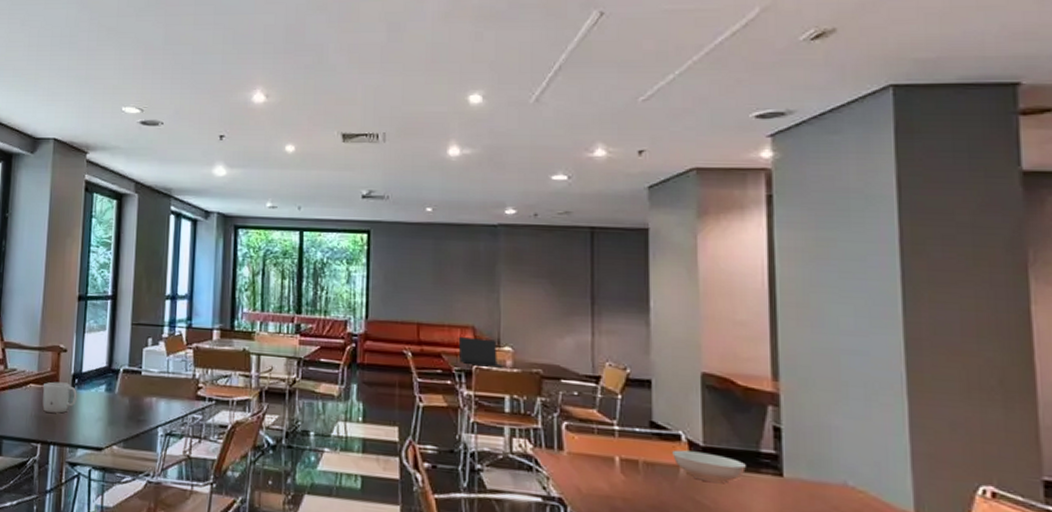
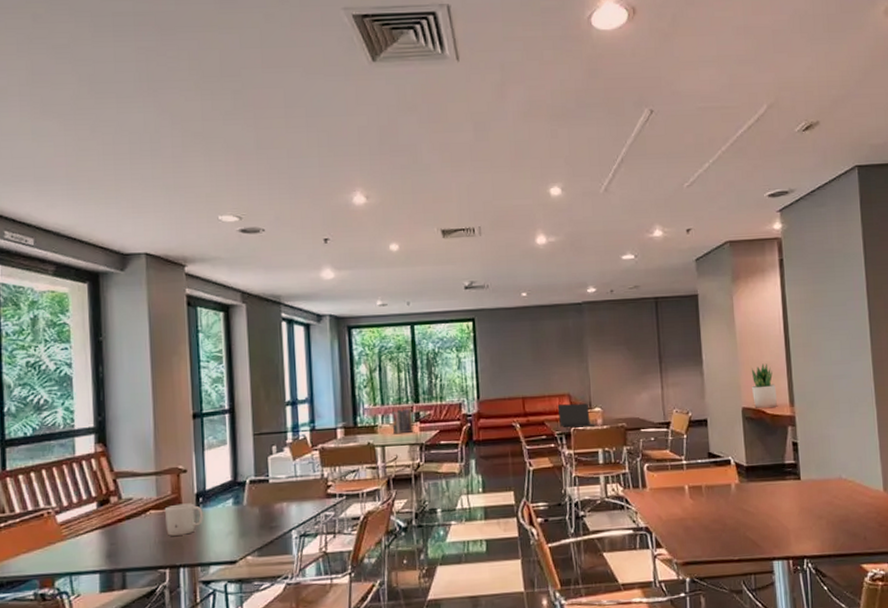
books: none [270,318,294,345] -> present [391,408,414,435]
bowl: present [672,449,746,484] -> none [725,470,776,494]
planter: none [717,321,753,379] -> present [752,363,777,409]

